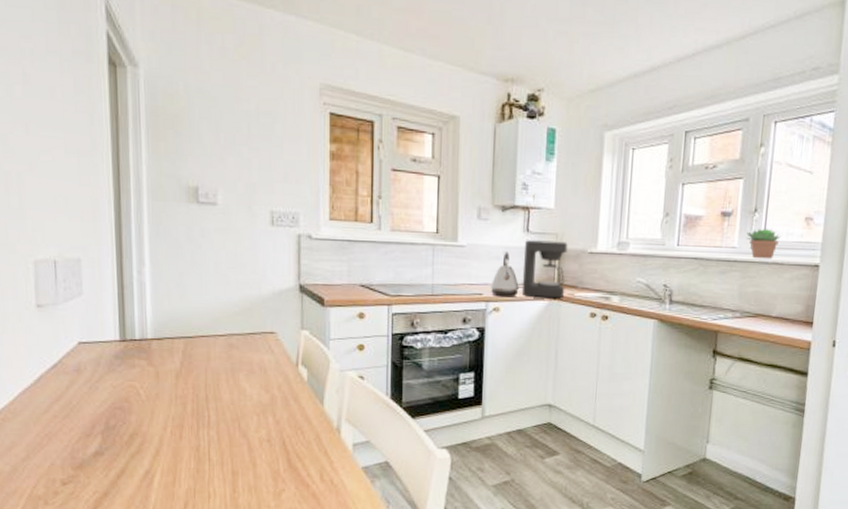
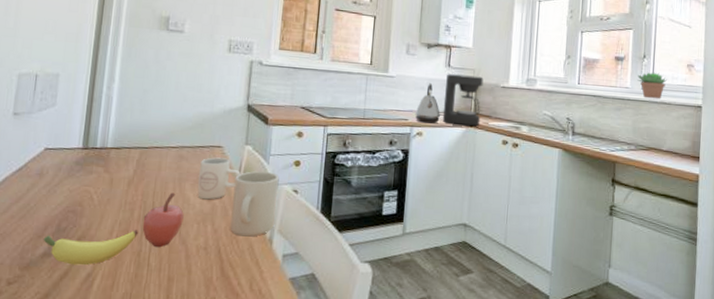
fruit: none [92,384,241,463] -> present [43,192,184,266]
mug: none [252,344,299,390] -> present [197,157,241,200]
cup: none [292,358,342,427] -> present [229,171,279,237]

